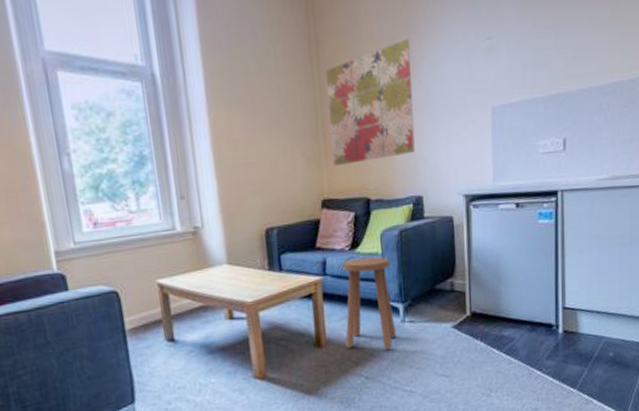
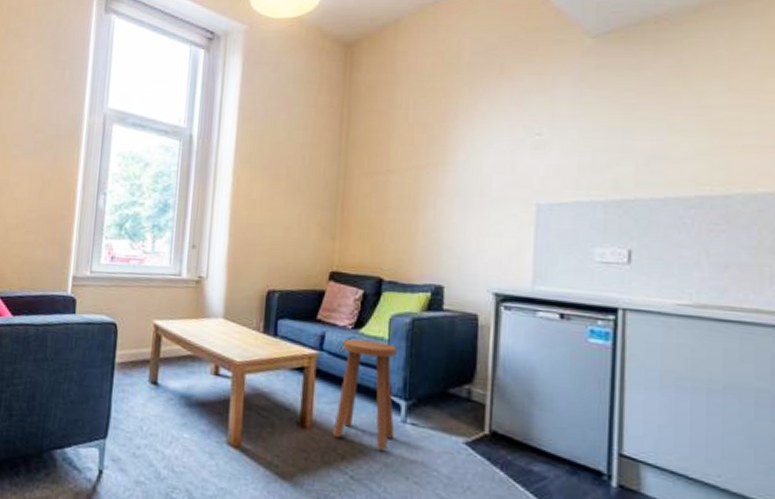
wall art: present [325,38,415,167] -> none [347,126,446,241]

